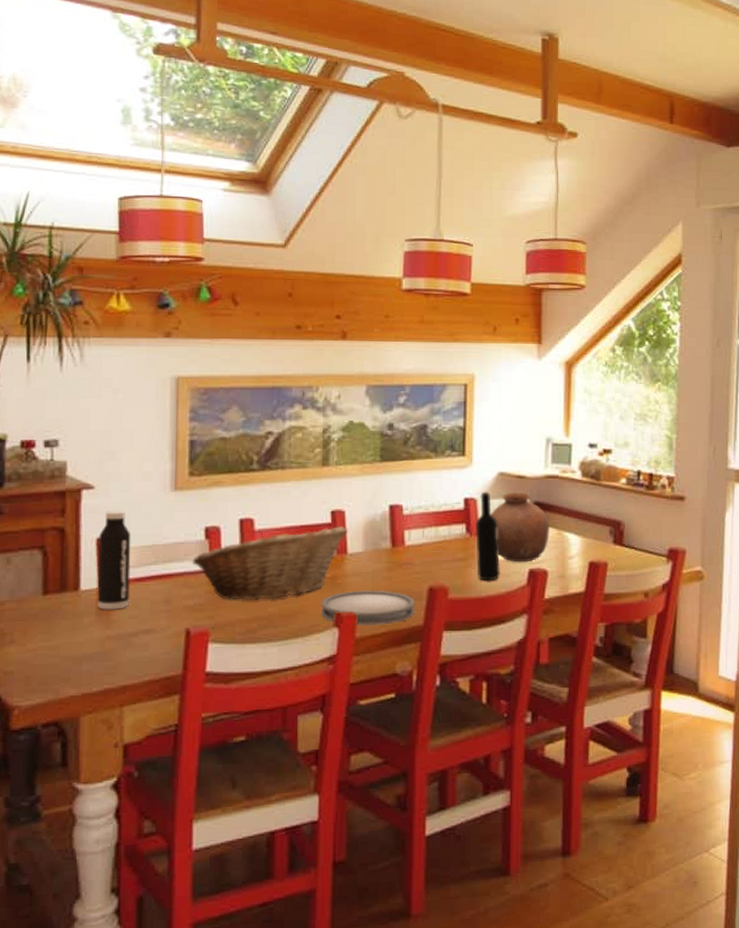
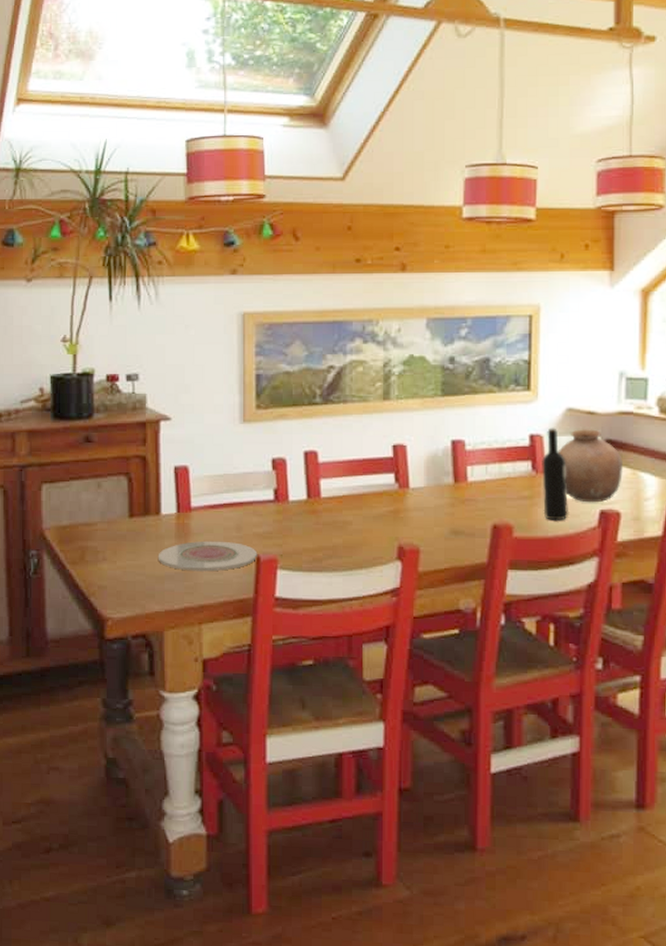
plate: none [75,616,188,650] -> present [158,541,258,572]
water bottle: present [97,511,131,610] -> none [176,441,205,534]
fruit basket: present [192,526,348,600] -> none [260,461,410,530]
plate: present [321,591,416,626] -> none [384,526,479,561]

